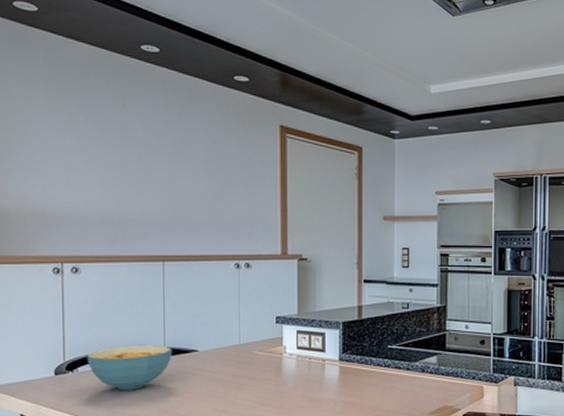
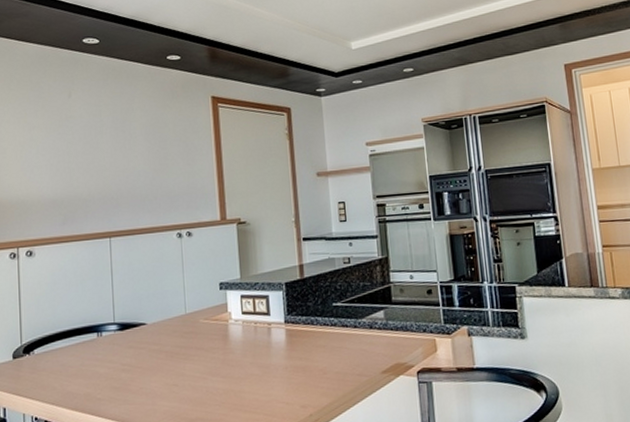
cereal bowl: present [86,345,173,390] -> none [41,321,122,370]

